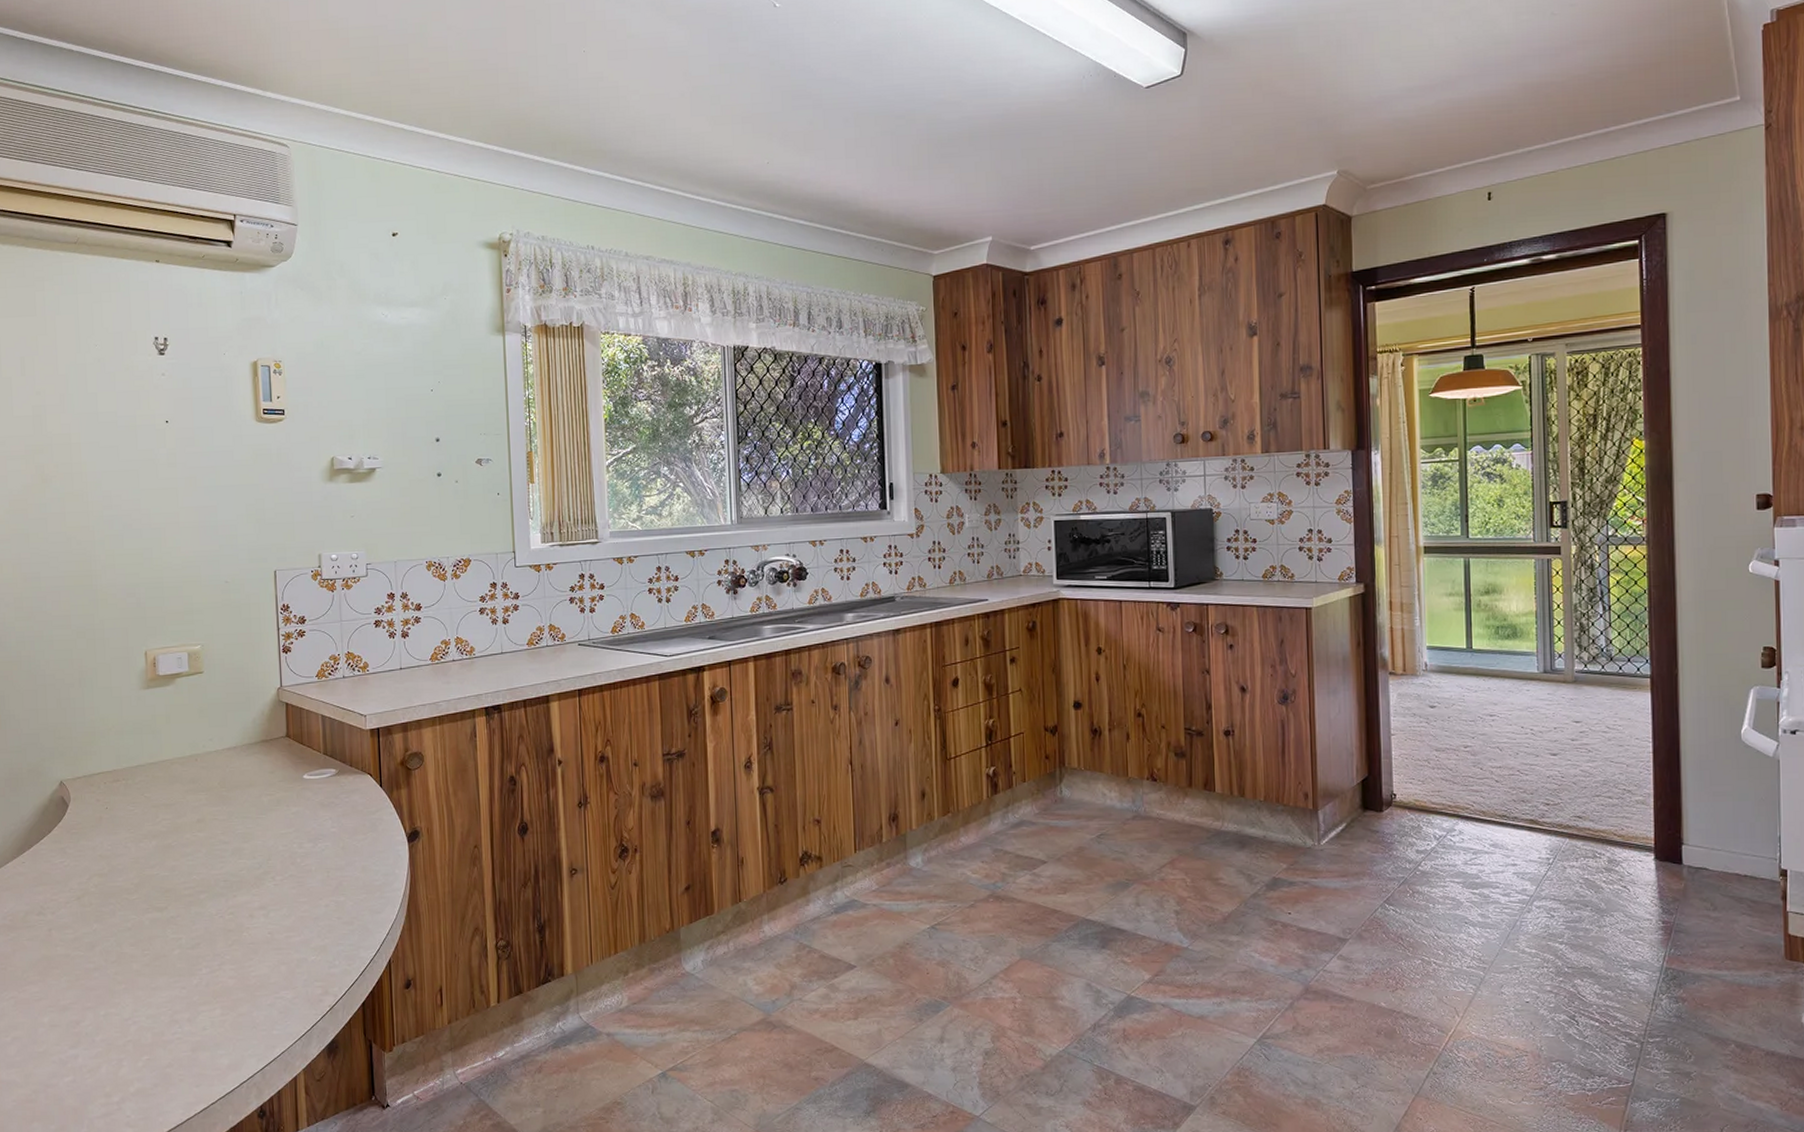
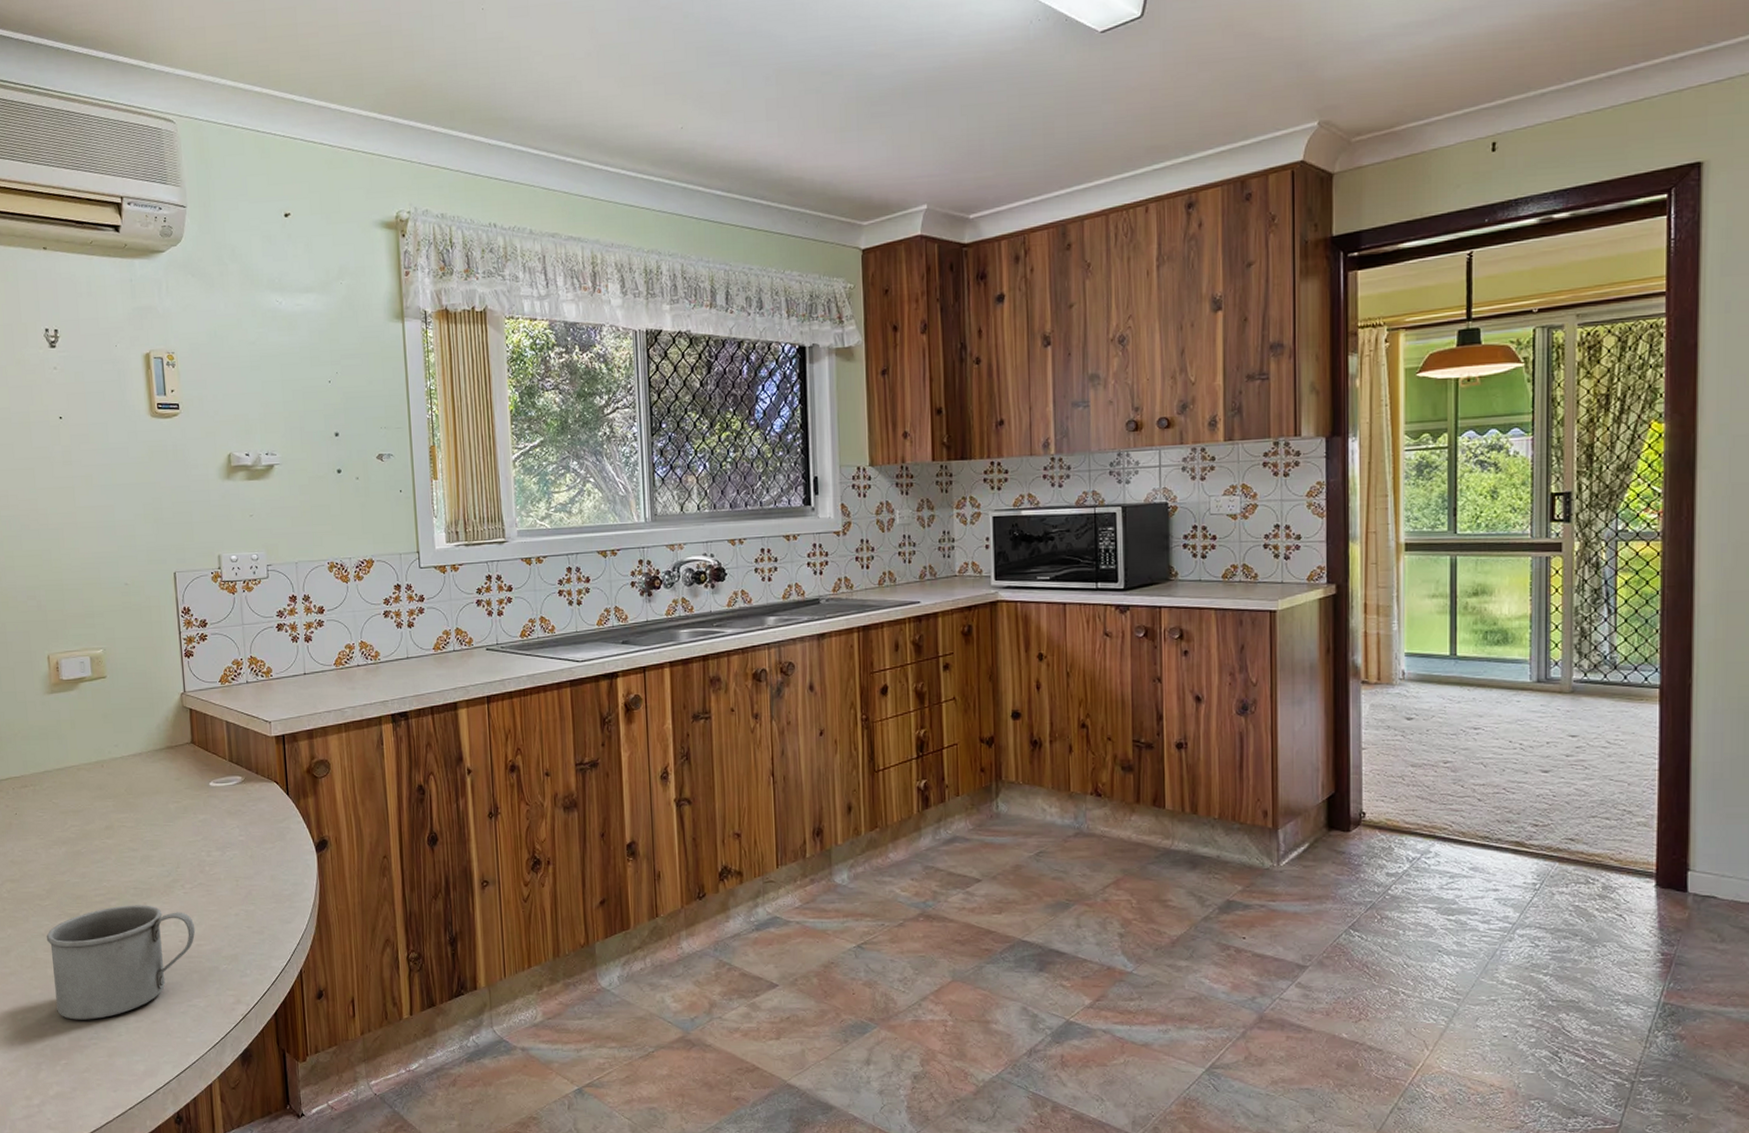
mug: none [132,897,285,1015] -> present [46,905,196,1020]

